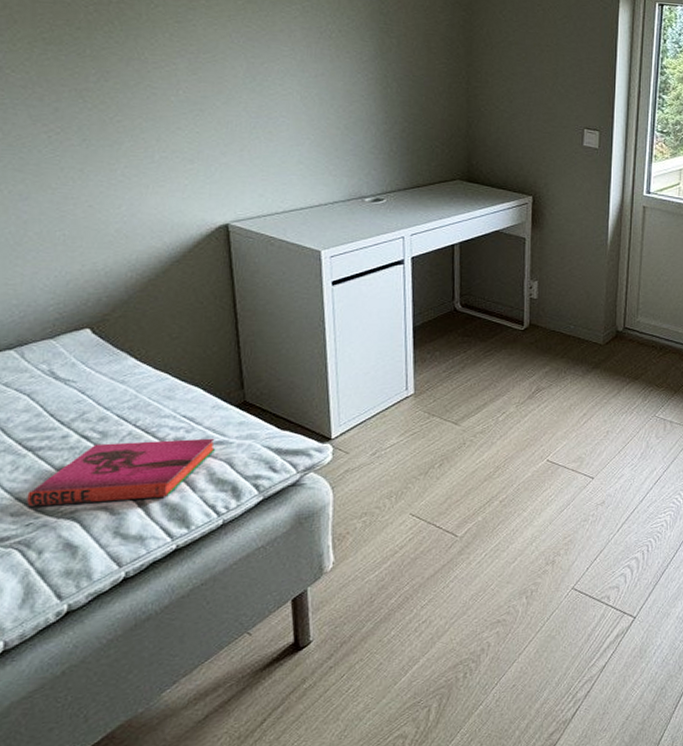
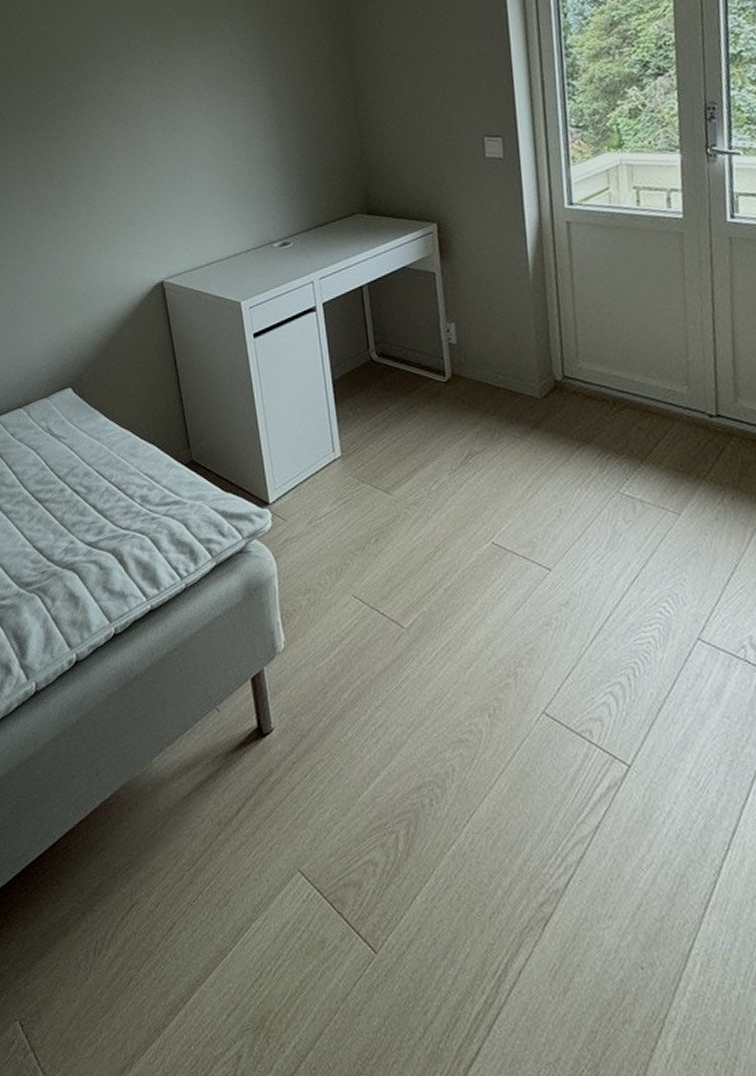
hardback book: present [27,438,216,506] -> none [41,497,174,555]

